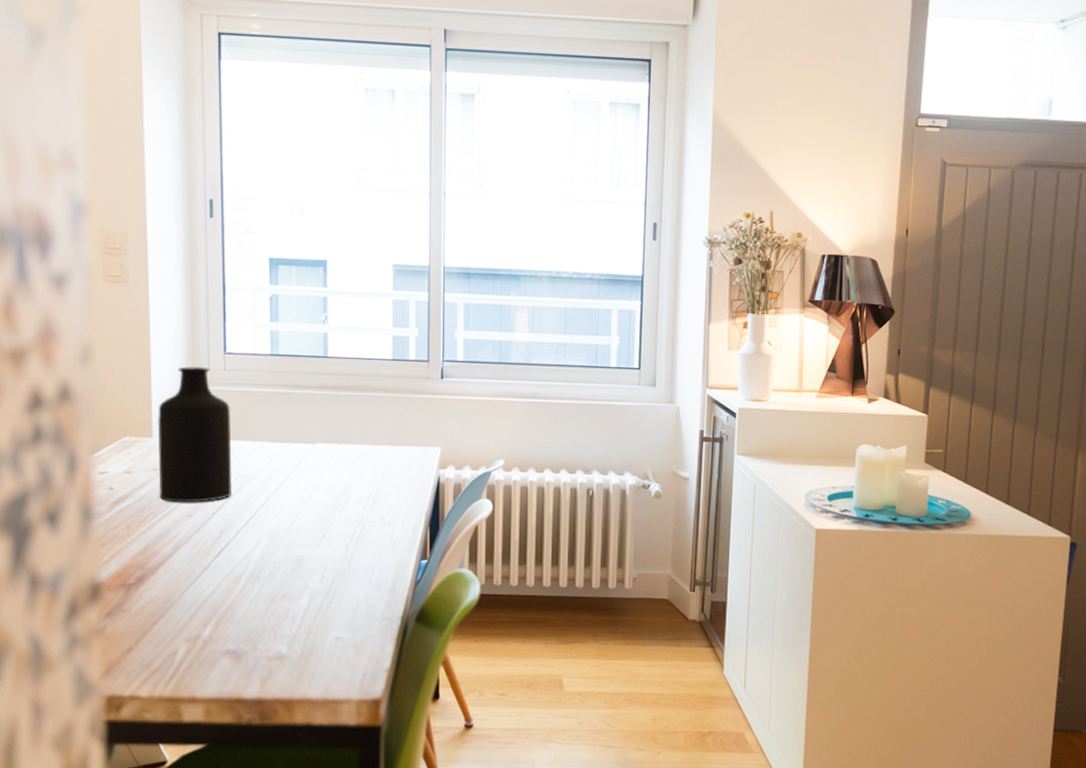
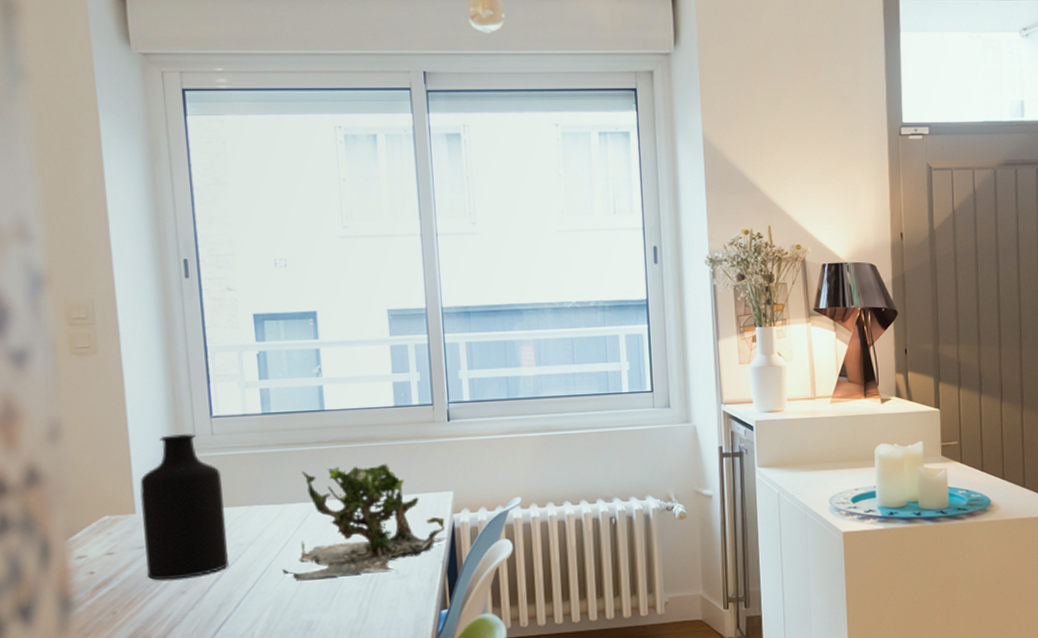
plant: none [278,412,434,517] -> present [281,464,449,579]

